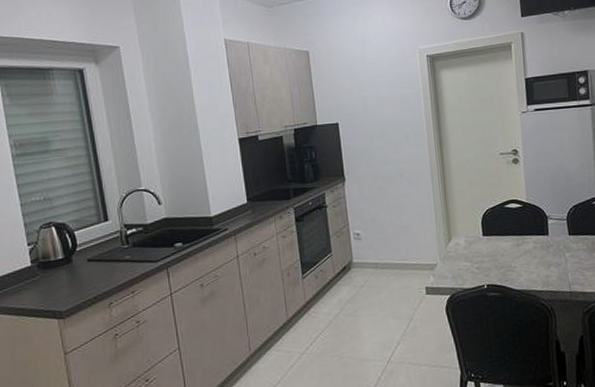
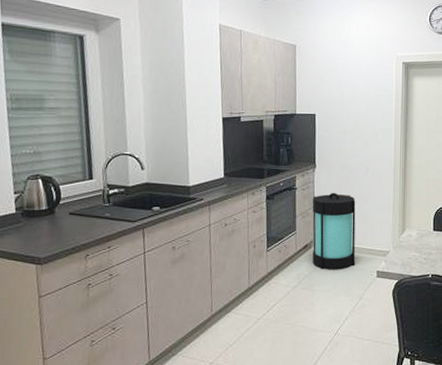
lantern: none [345,205,401,292] -> present [312,192,356,270]

